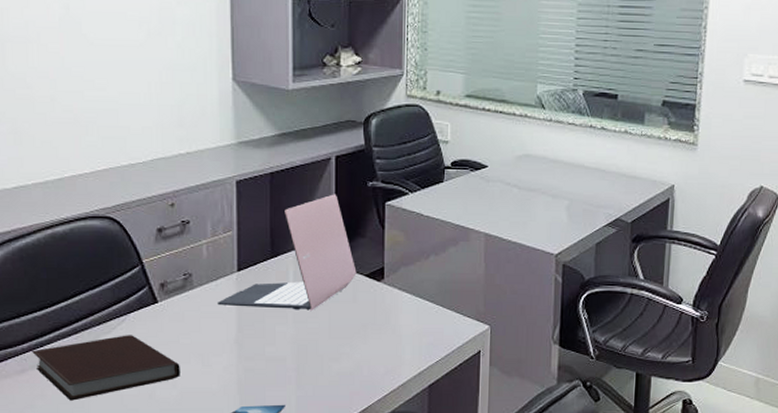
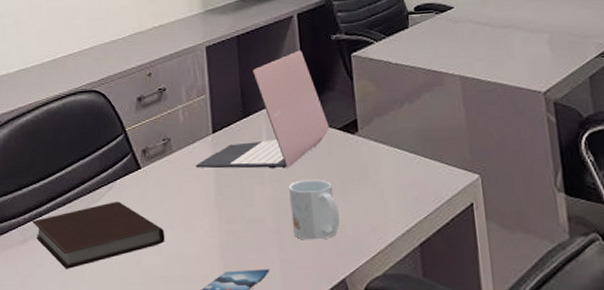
mug: none [311,322,357,379] -> present [289,179,340,240]

